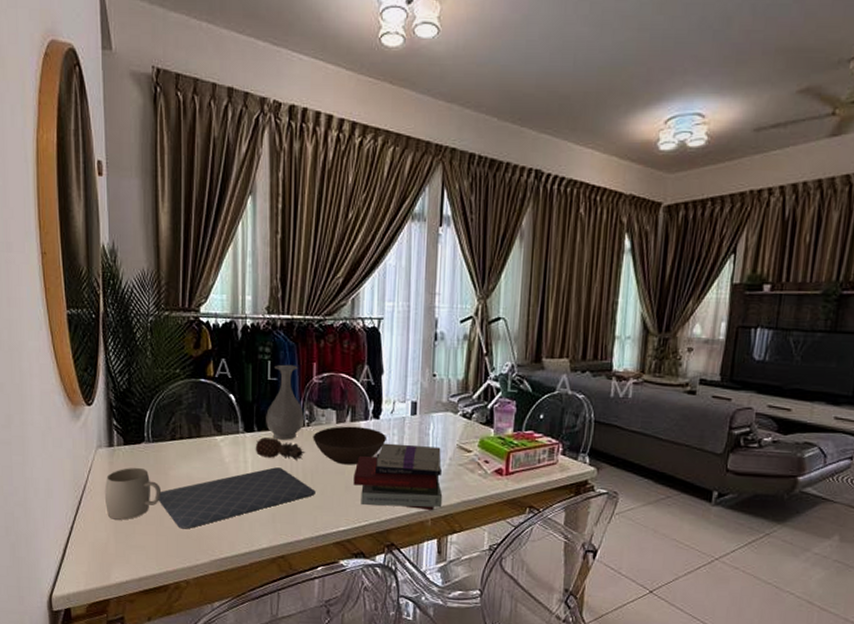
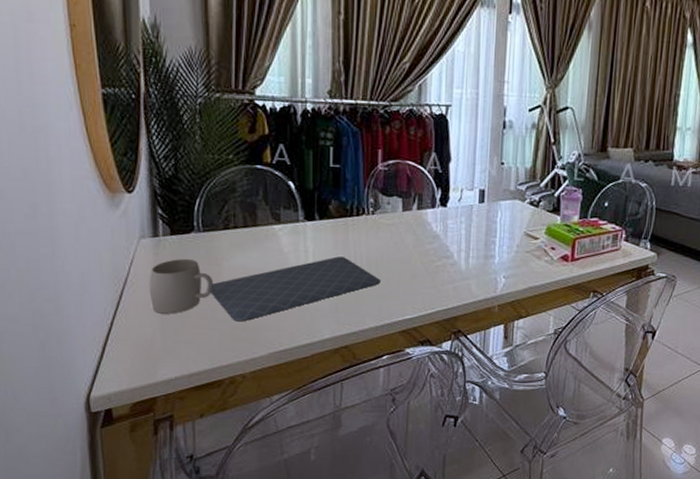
fruit: present [255,437,306,462] -> none [316,226,370,251]
vase: present [266,364,305,440] -> none [328,150,370,229]
bowl: present [313,426,386,465] -> none [378,214,454,254]
books: present [353,443,443,510] -> none [420,231,510,296]

